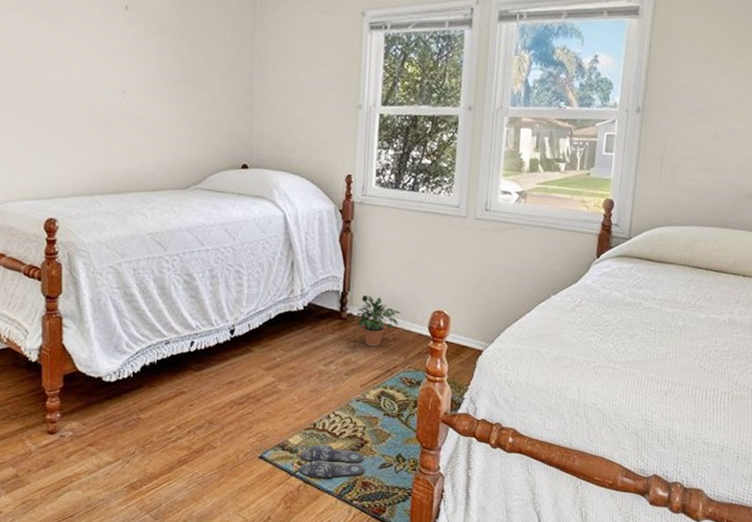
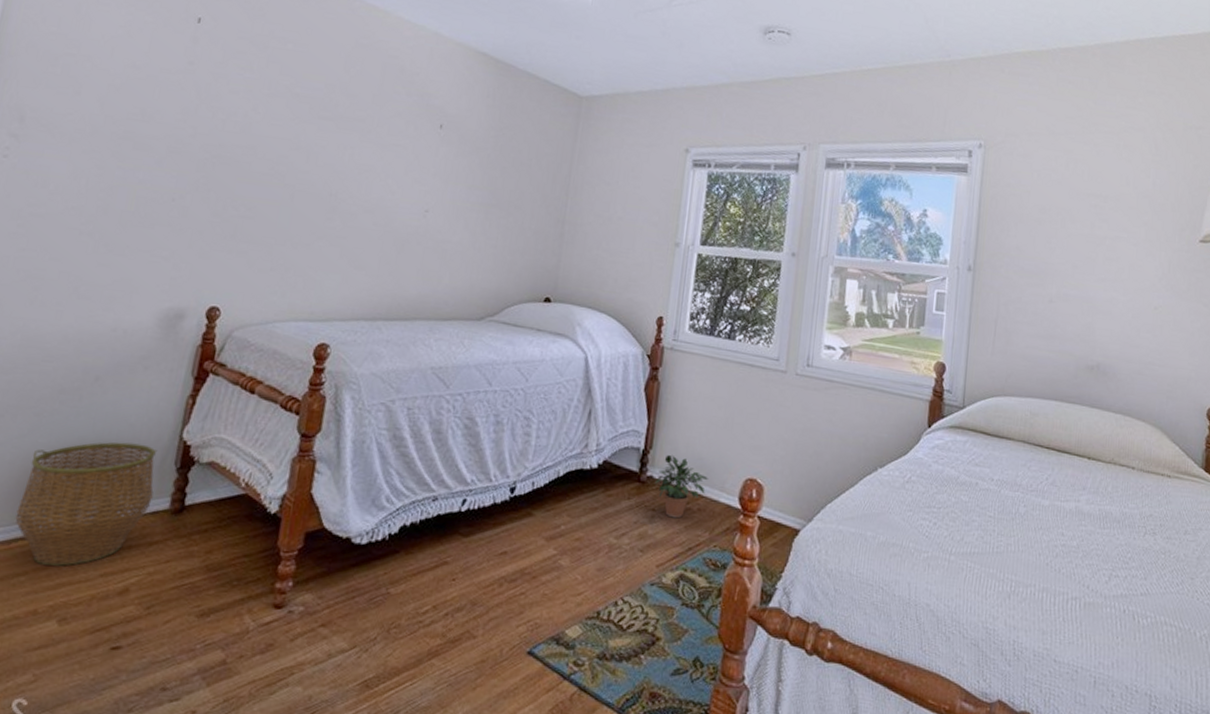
slippers: present [299,444,365,478] -> none [574,639,655,686]

